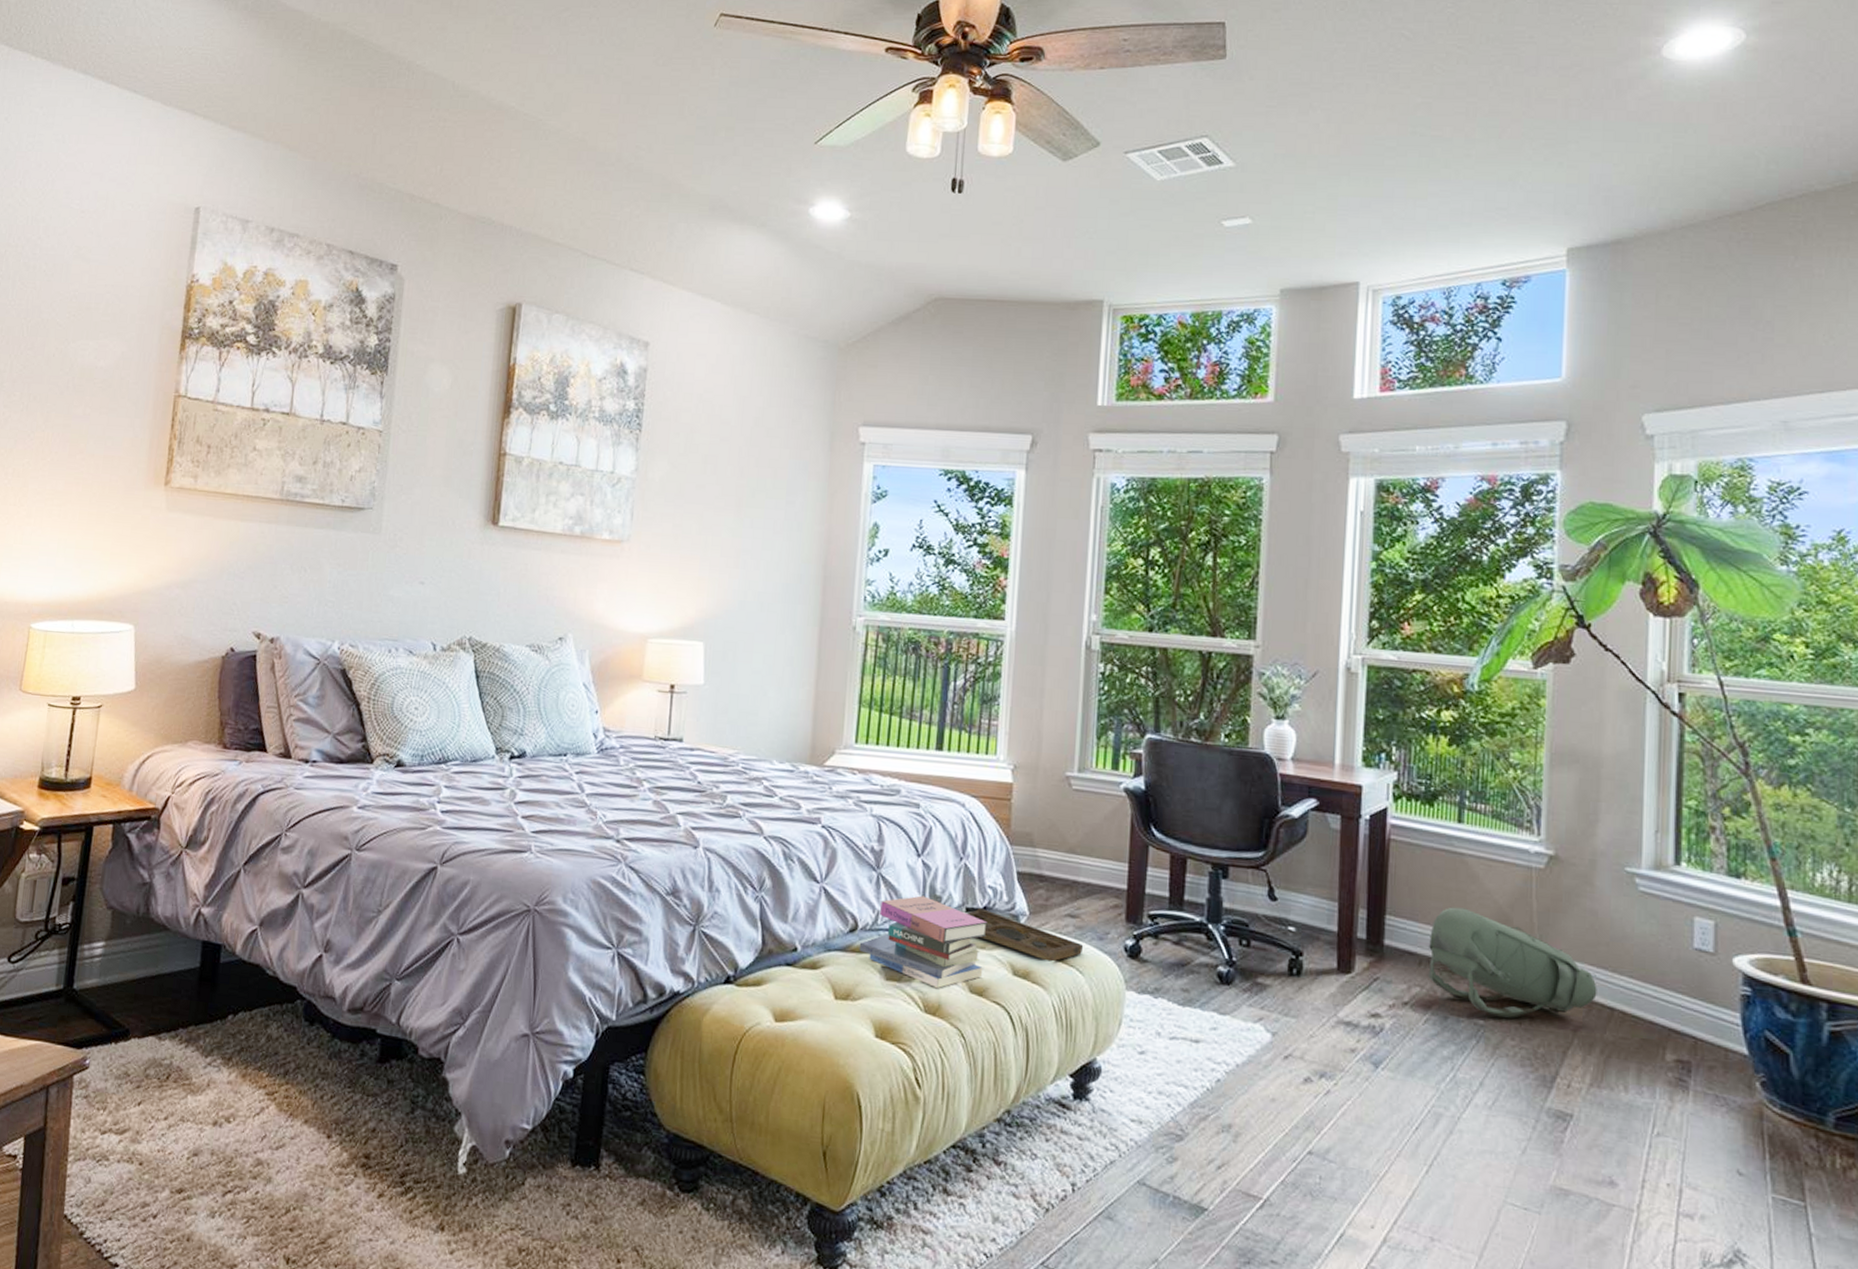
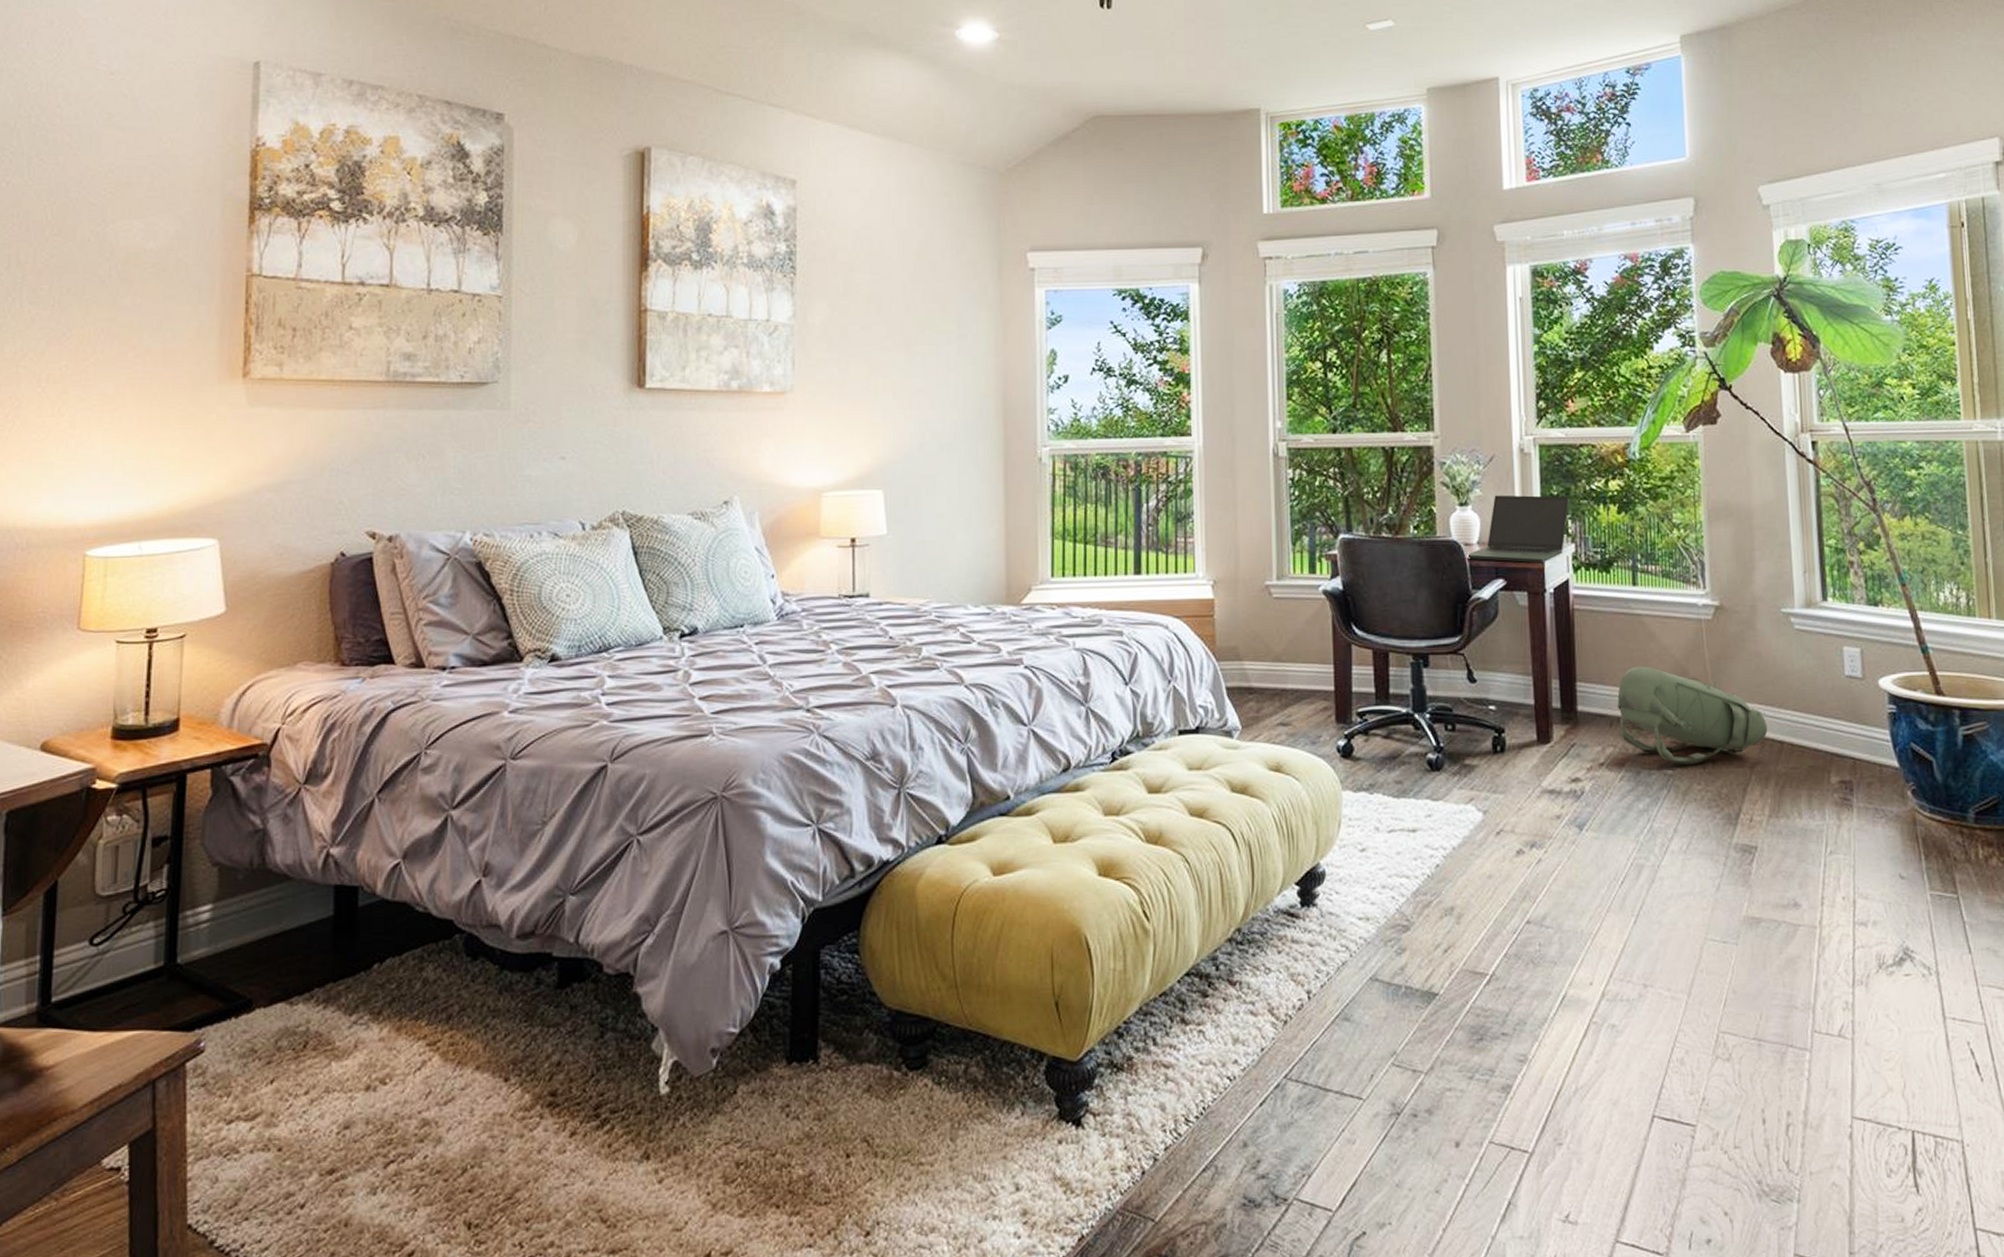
books: present [859,895,988,989] -> none [1074,724,1202,817]
decorative tray: present [966,908,1084,962] -> none [1179,729,1298,773]
laptop: none [1279,712,1395,788] -> present [1467,495,1569,564]

